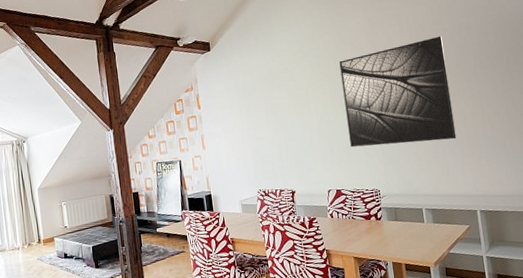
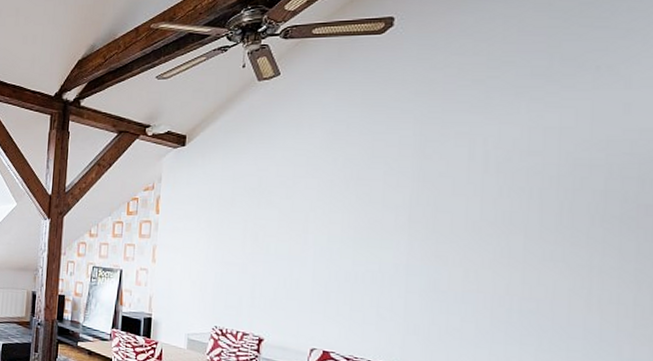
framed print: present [339,36,457,148] -> none [357,172,540,323]

